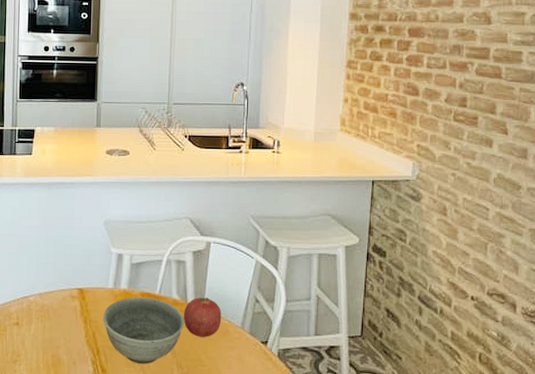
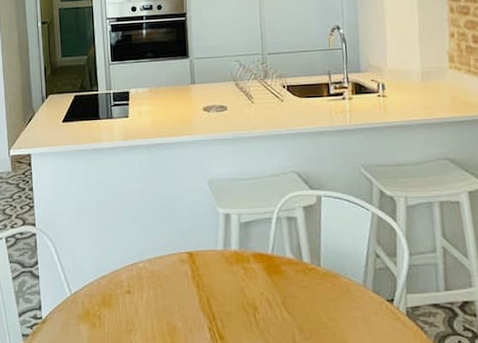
bowl: present [103,297,185,365] -> none [215,258,303,330]
fruit: present [183,297,222,337] -> none [299,255,341,298]

